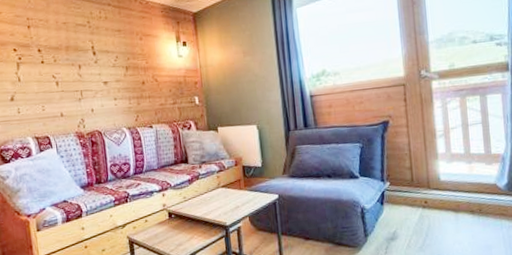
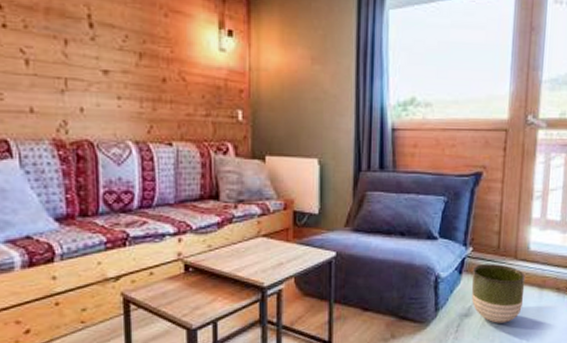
planter: none [392,194,442,244] -> present [472,264,526,323]

